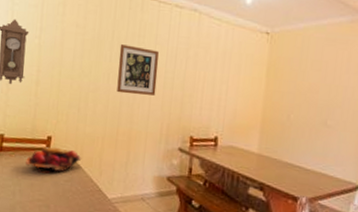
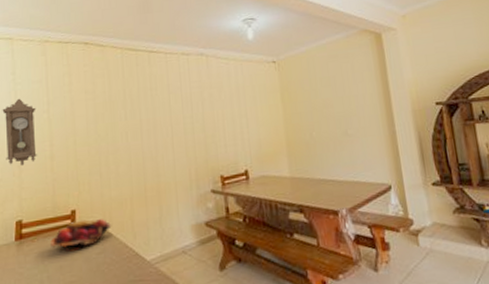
wall art: present [117,44,159,96] -> none [133,99,178,149]

